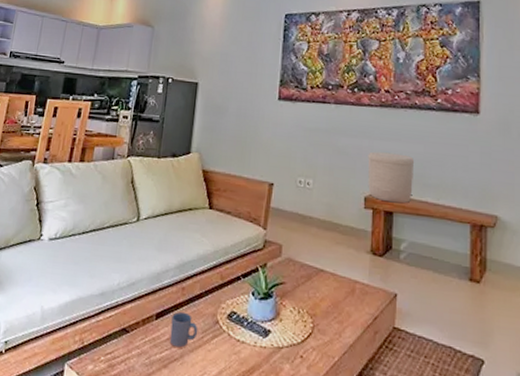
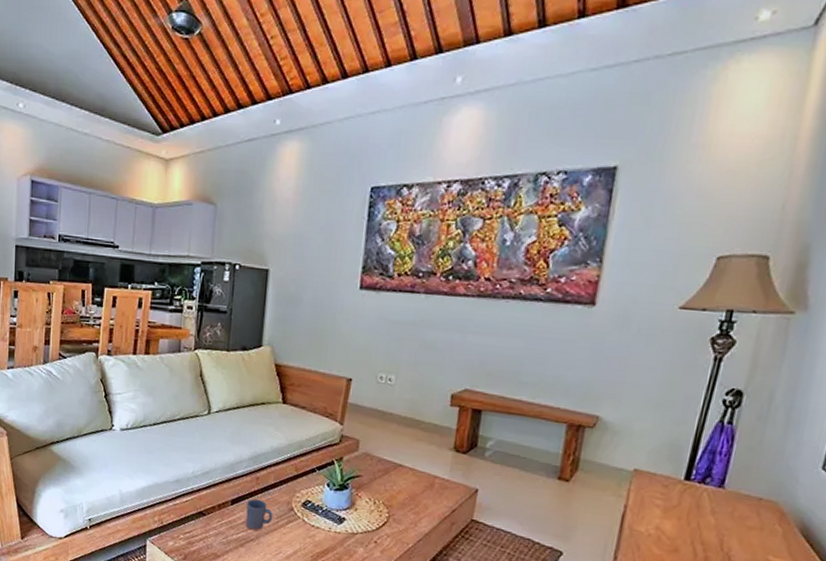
woven basket: present [367,151,414,204] -> none [456,346,511,402]

